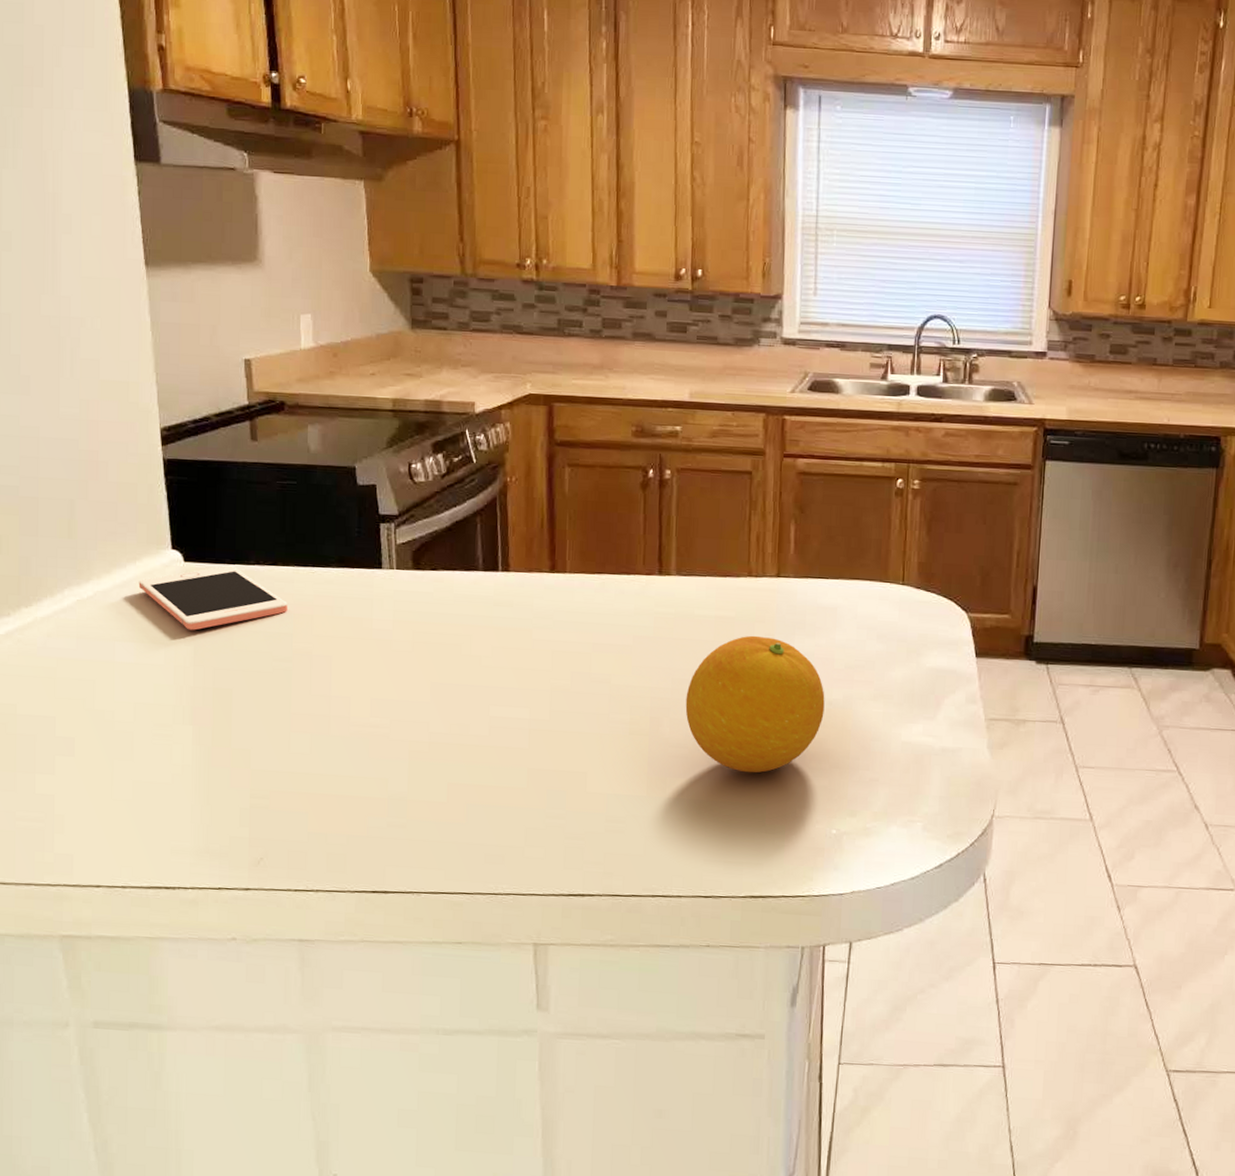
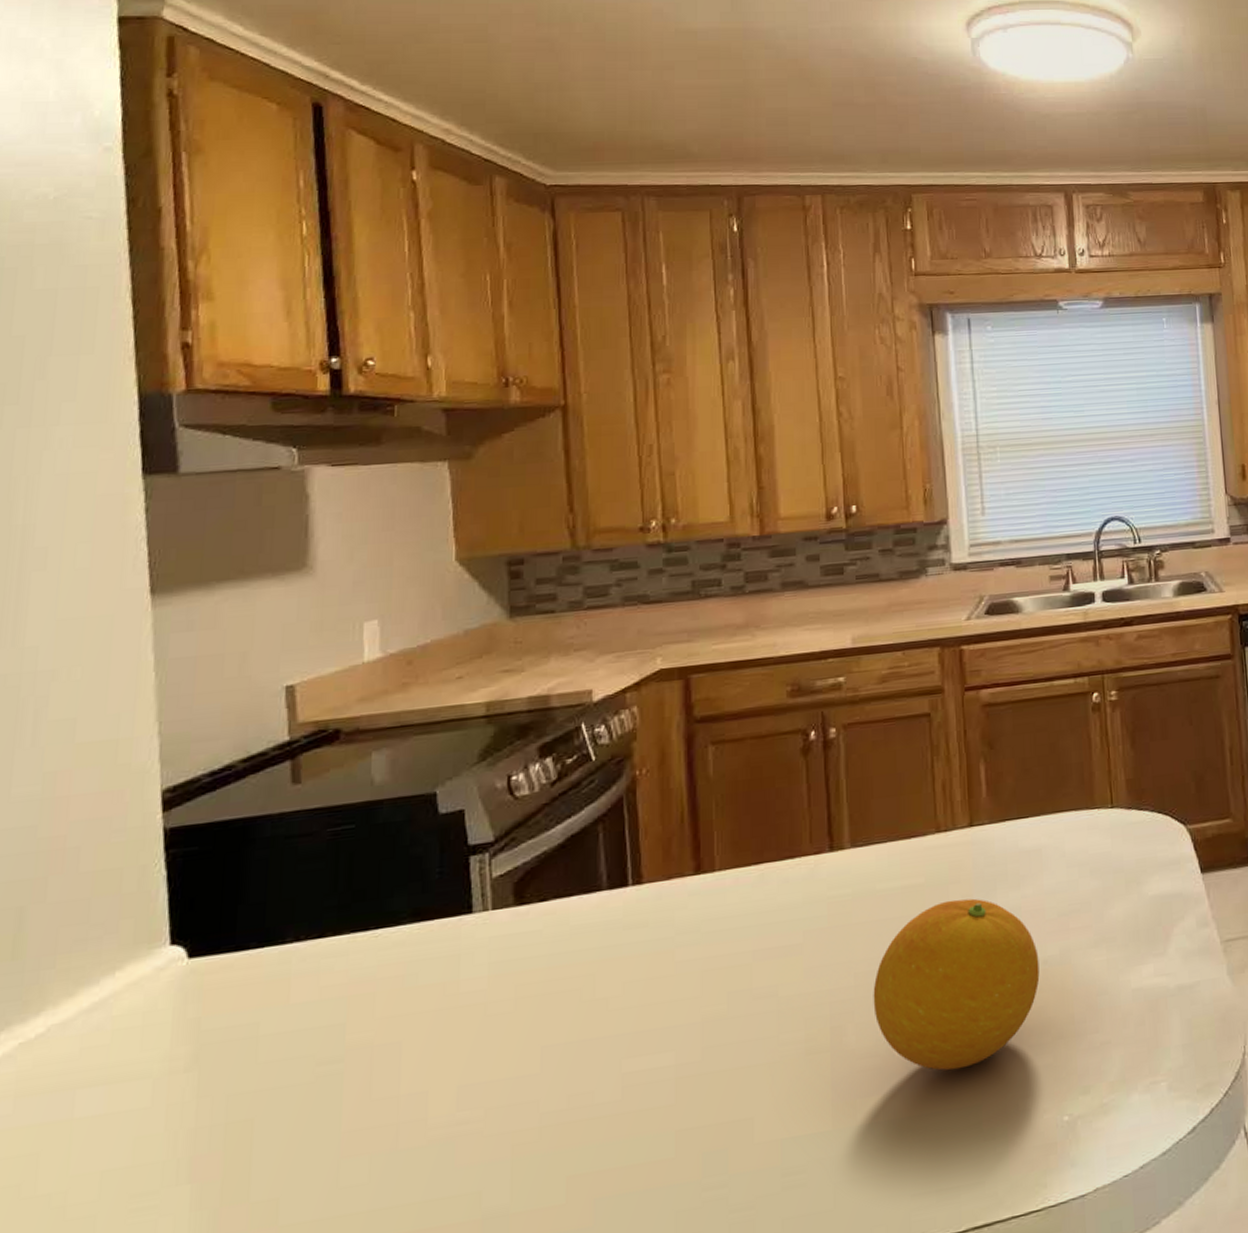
cell phone: present [138,565,288,631] -> none [117,949,339,1050]

